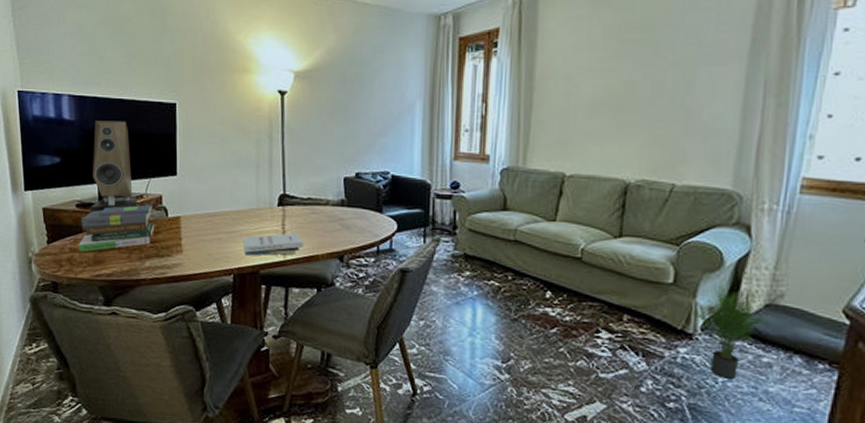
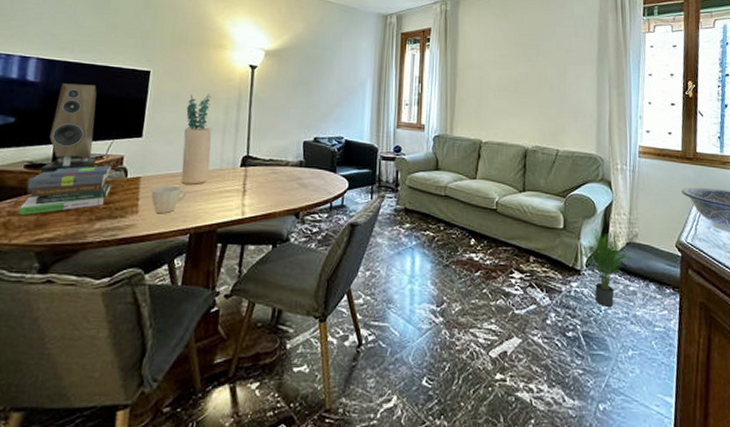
cup: none [192,226,226,254] -> present [151,186,187,214]
vase: none [216,126,247,225] -> present [181,94,212,185]
books: present [243,232,304,256] -> none [202,191,263,215]

